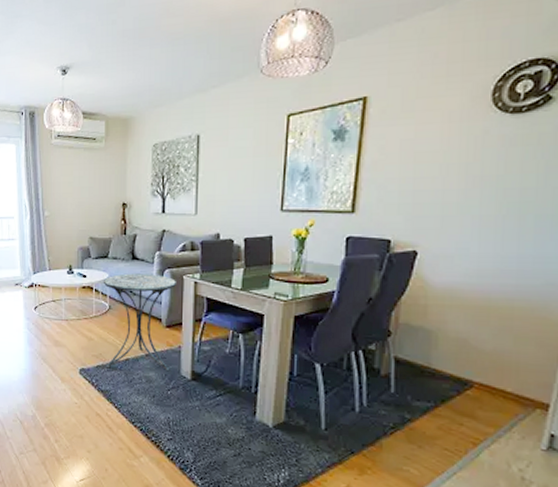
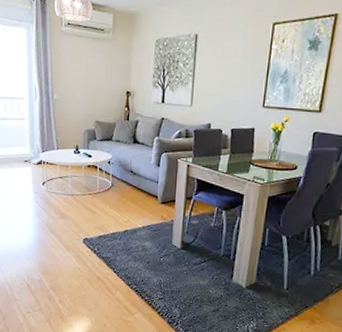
side table: present [103,273,177,370] -> none [106,155,173,241]

